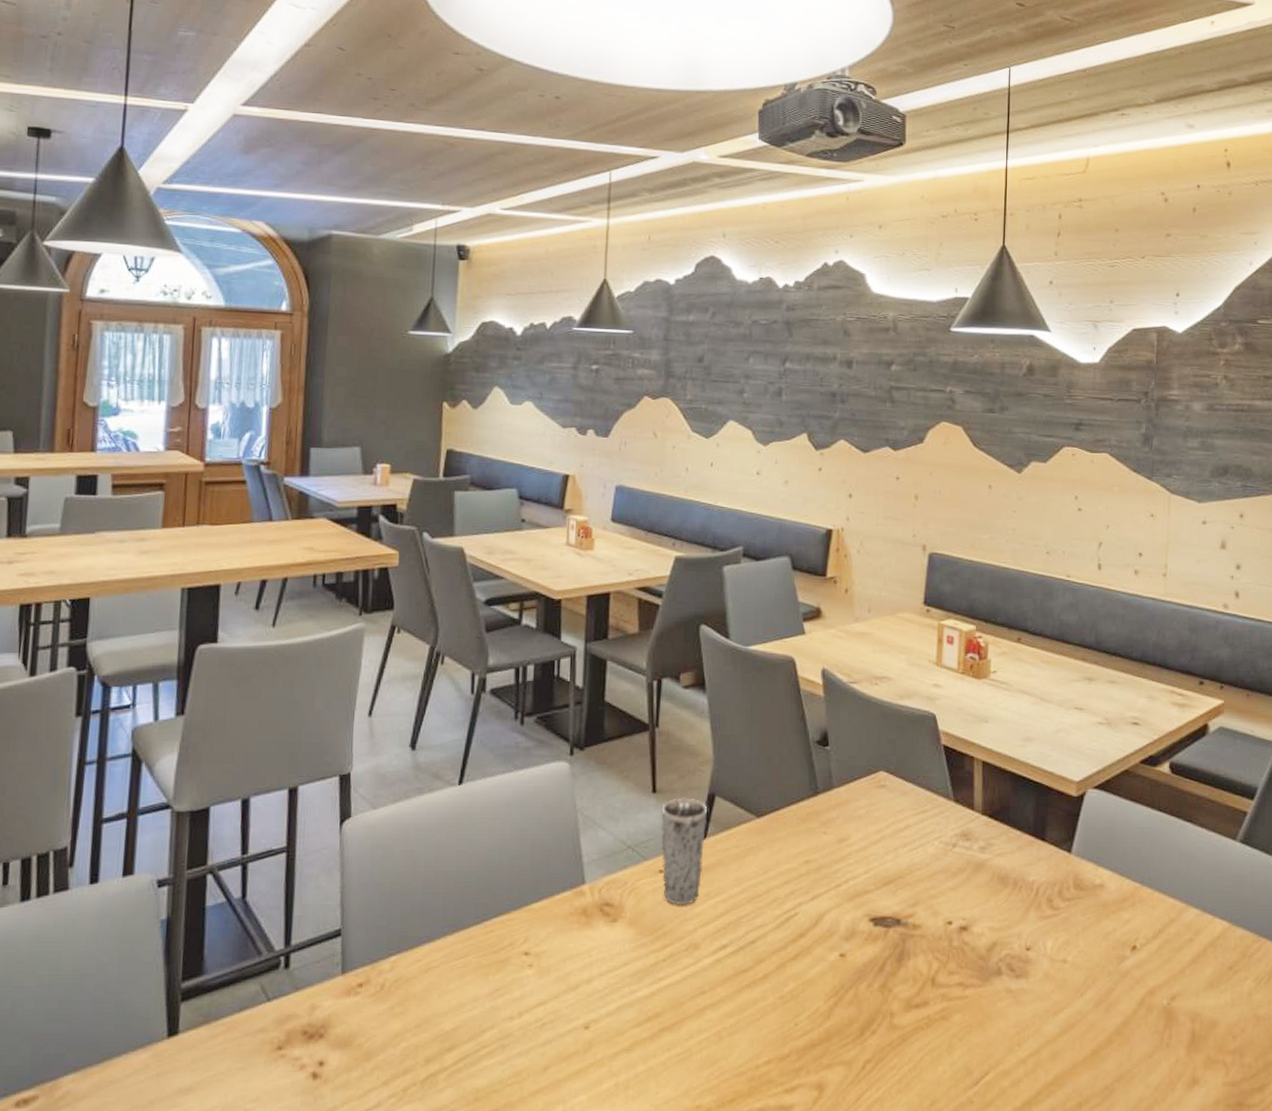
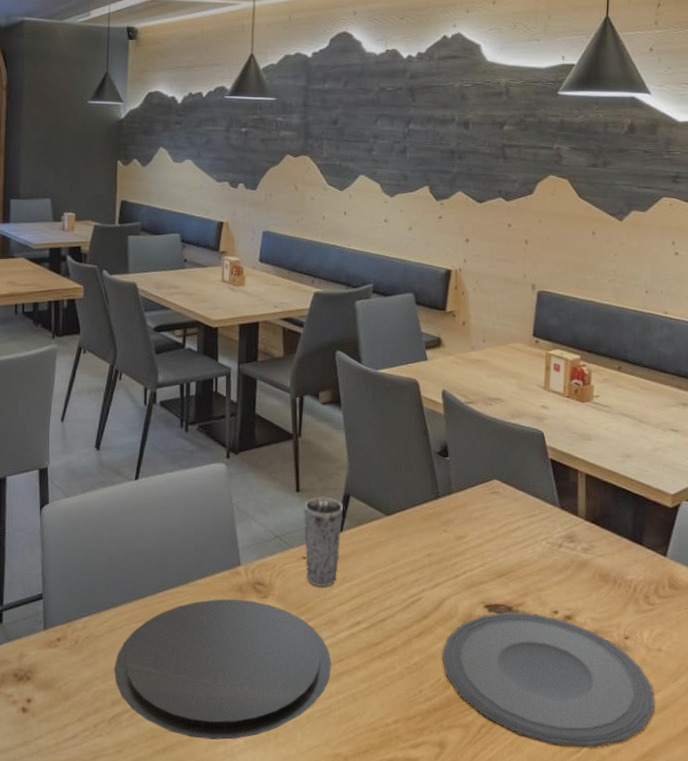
plate: none [428,924,692,1098] -> present [114,599,331,740]
plate: none [821,924,1060,1080] -> present [442,611,655,748]

